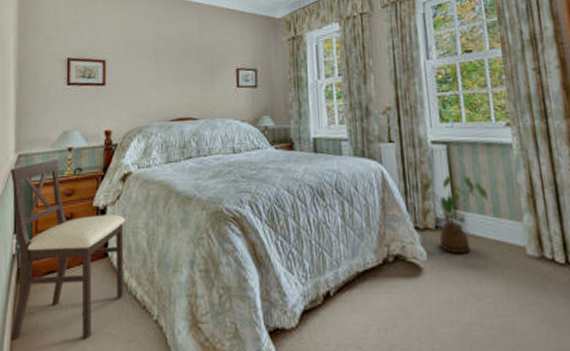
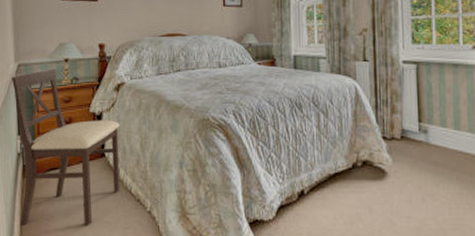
house plant: present [422,175,489,254] -> none [391,92,451,161]

